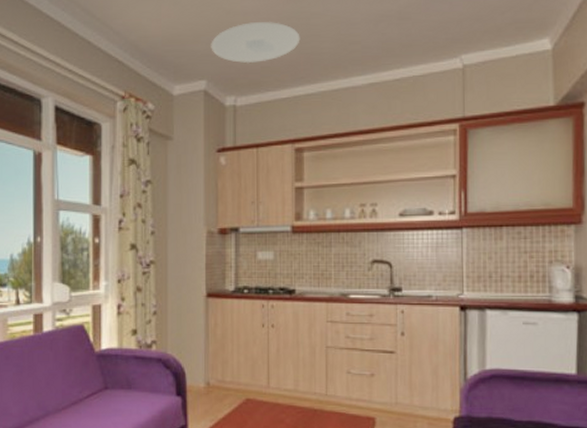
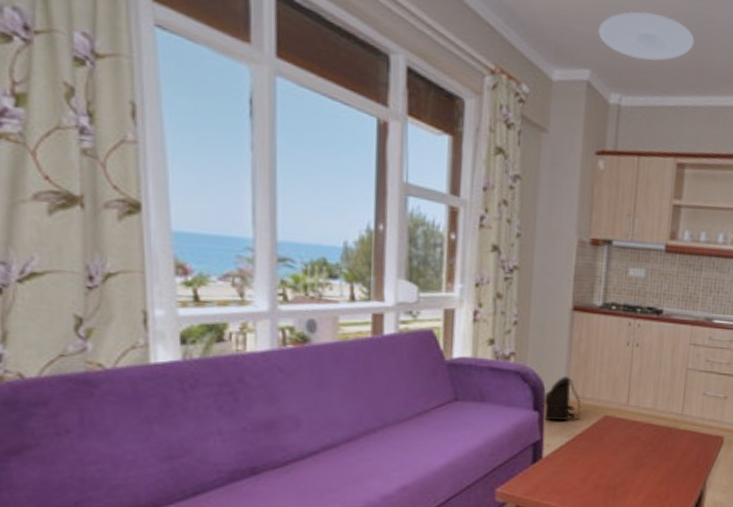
satchel: none [184,361,222,406] -> present [542,376,581,421]

